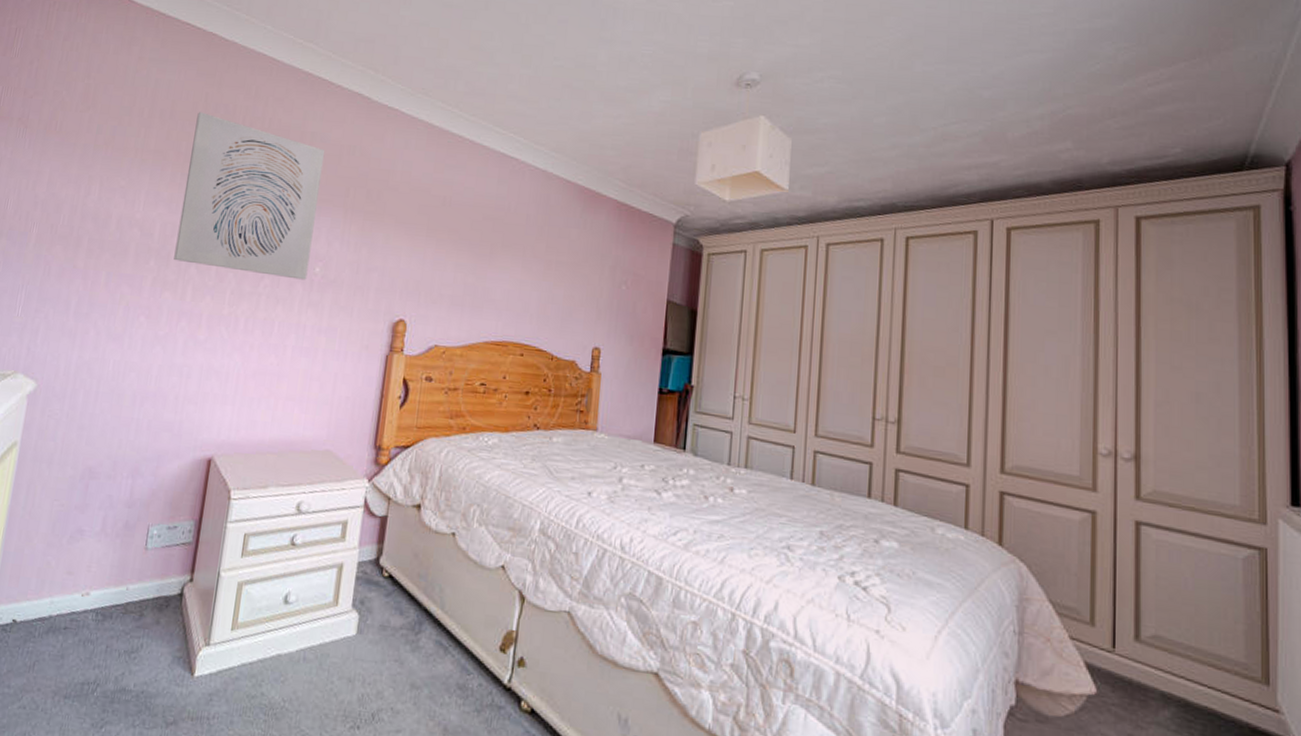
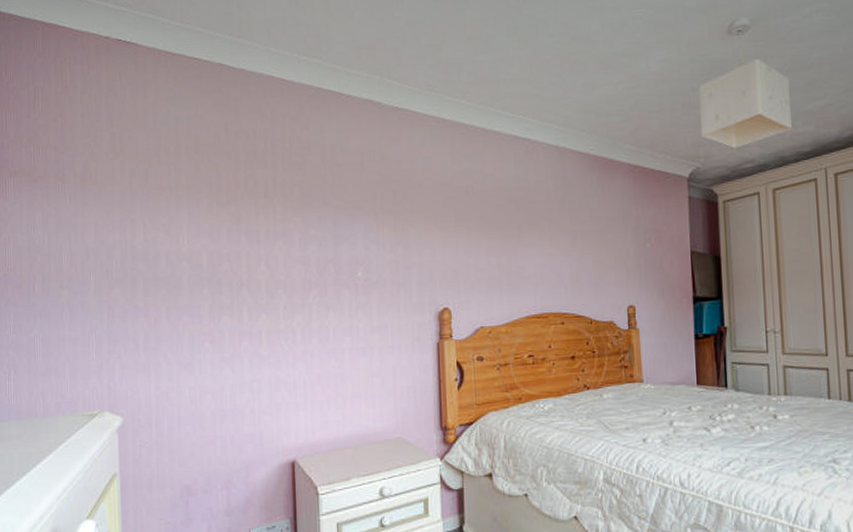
wall art: present [173,112,325,280] -> none [221,142,351,286]

